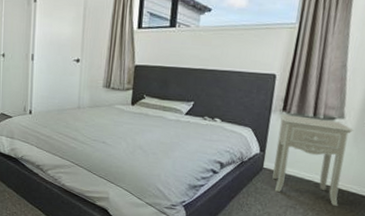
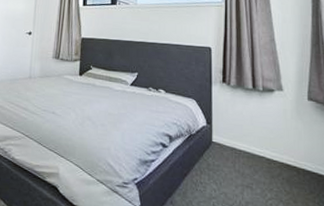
nightstand: present [272,114,354,206] -> none [220,86,296,186]

